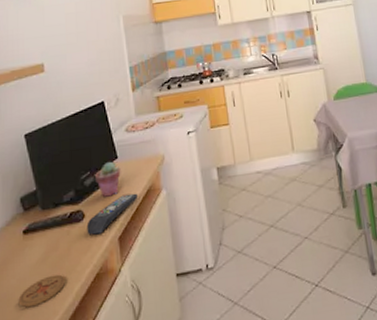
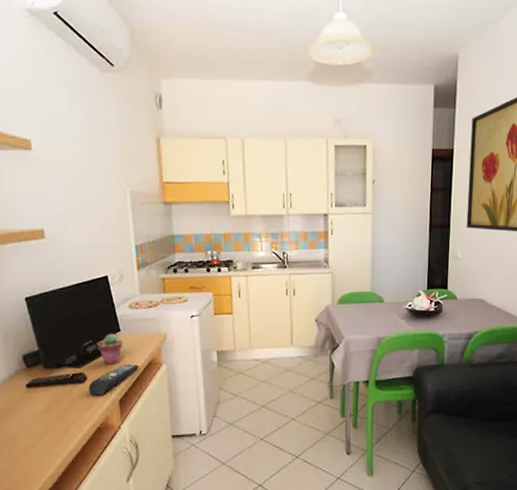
coaster: present [18,274,66,308] -> none [23,424,69,448]

